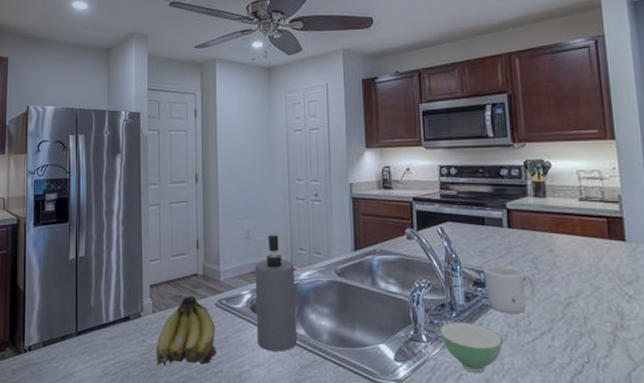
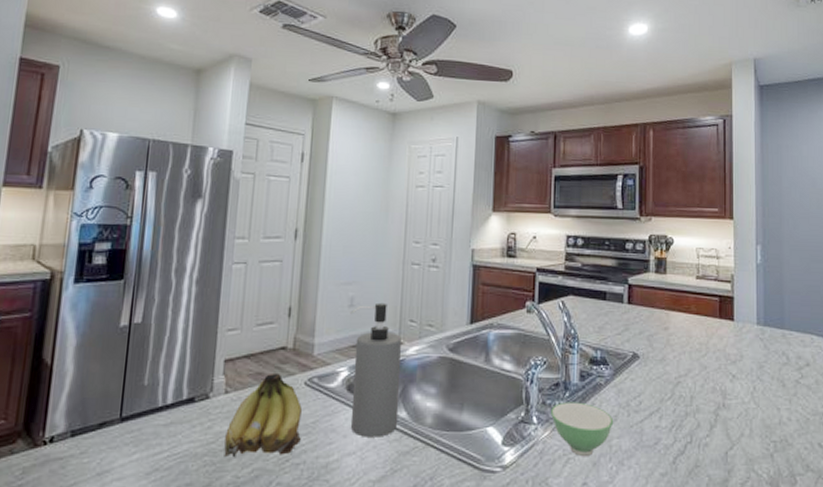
mug: present [483,265,536,313] -> none [600,342,649,392]

